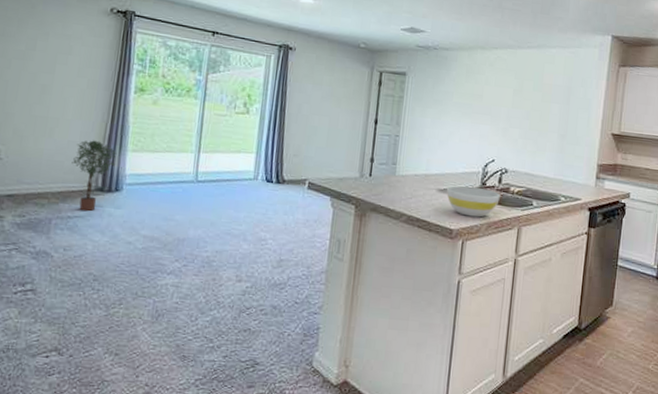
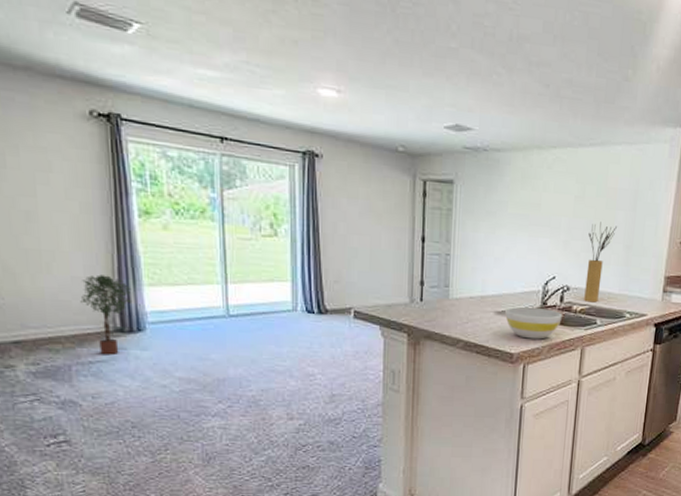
vase: none [521,113,553,185] -> present [584,222,618,303]

